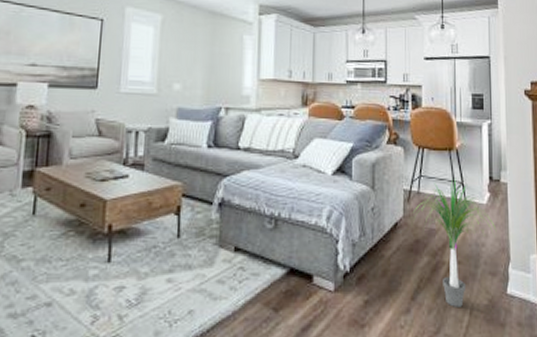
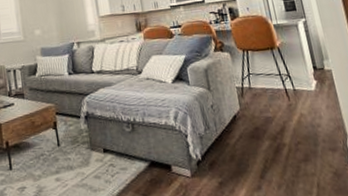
potted plant: present [413,177,495,307] -> none [248,71,328,181]

